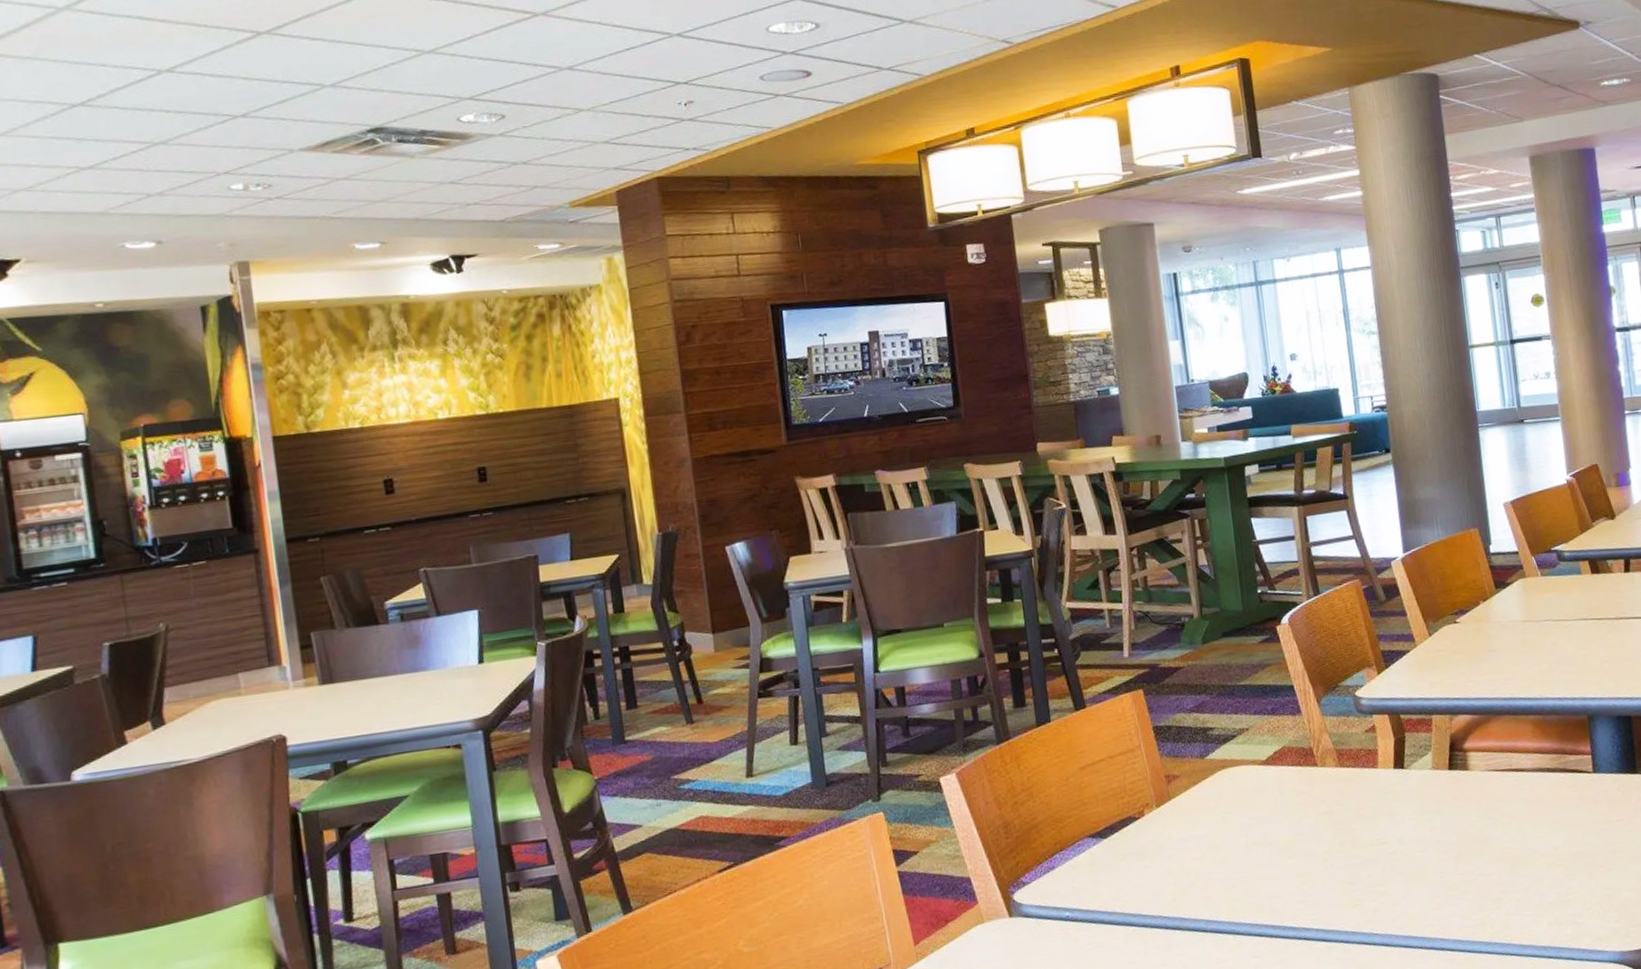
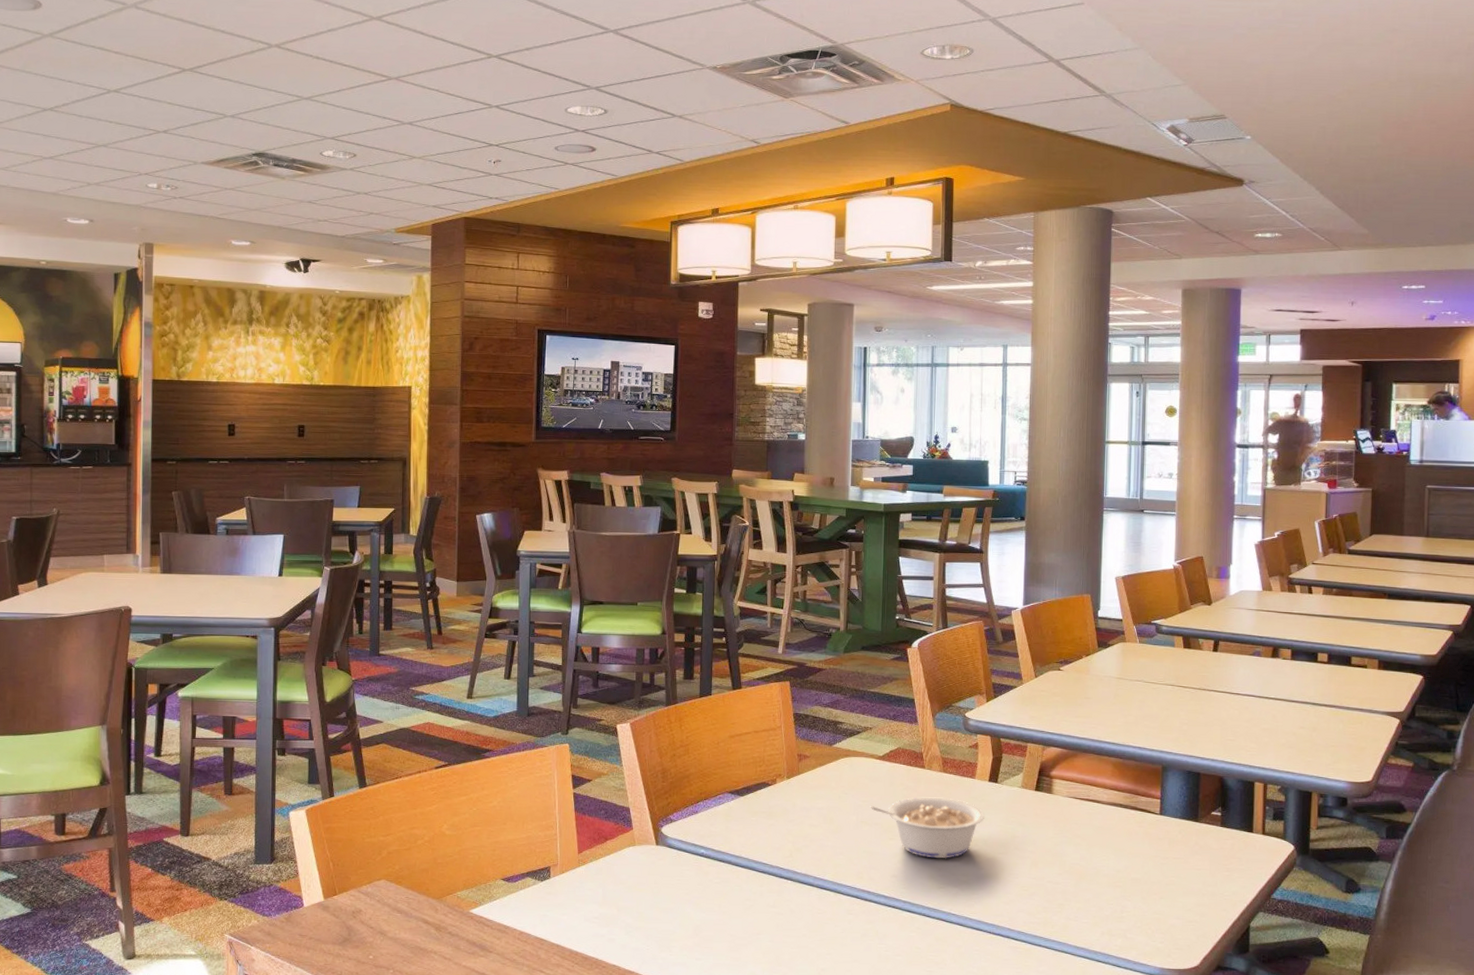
legume: none [1260,796,1395,873] -> present [870,797,984,858]

